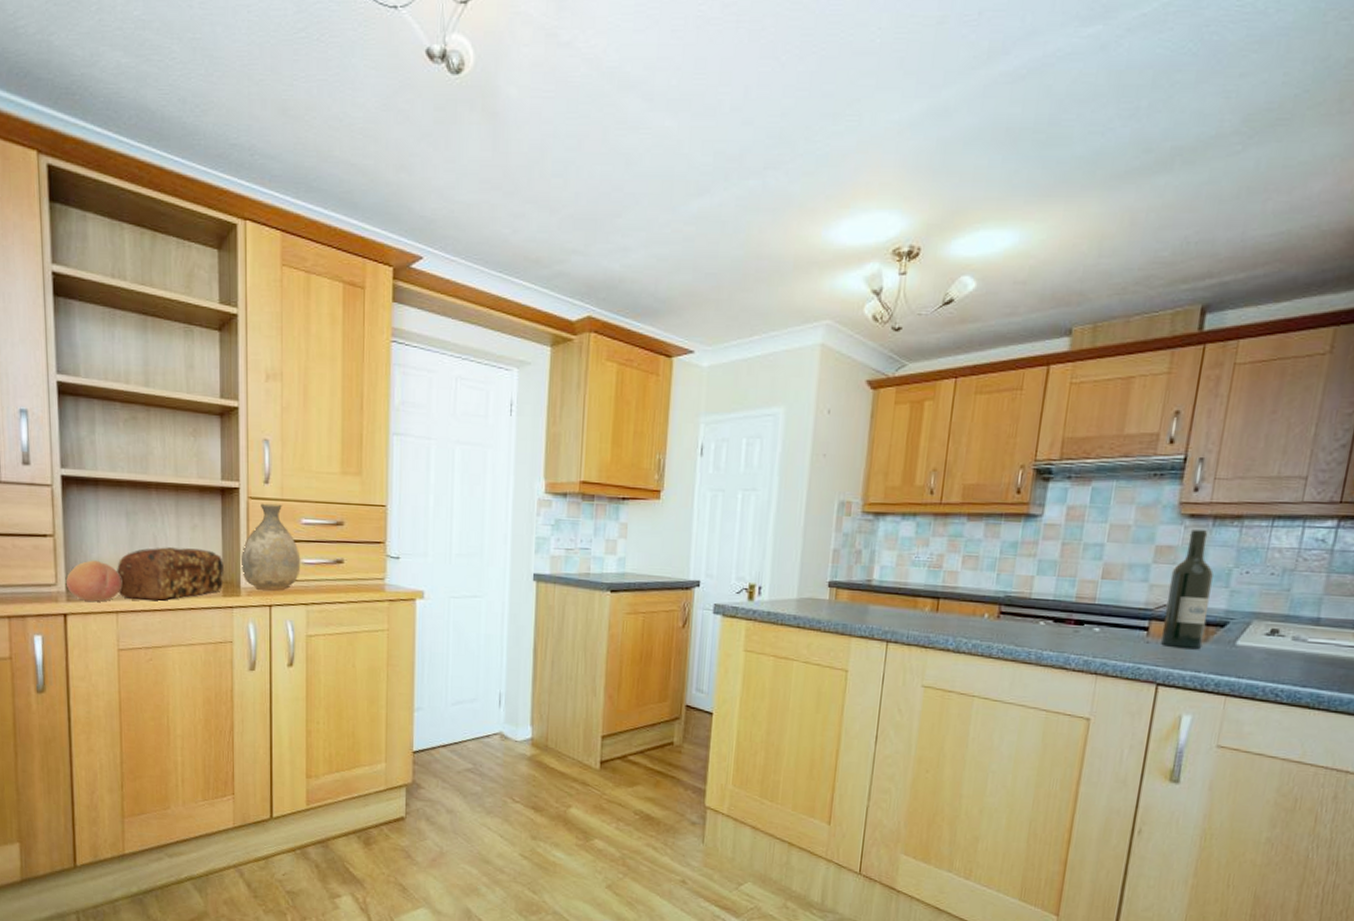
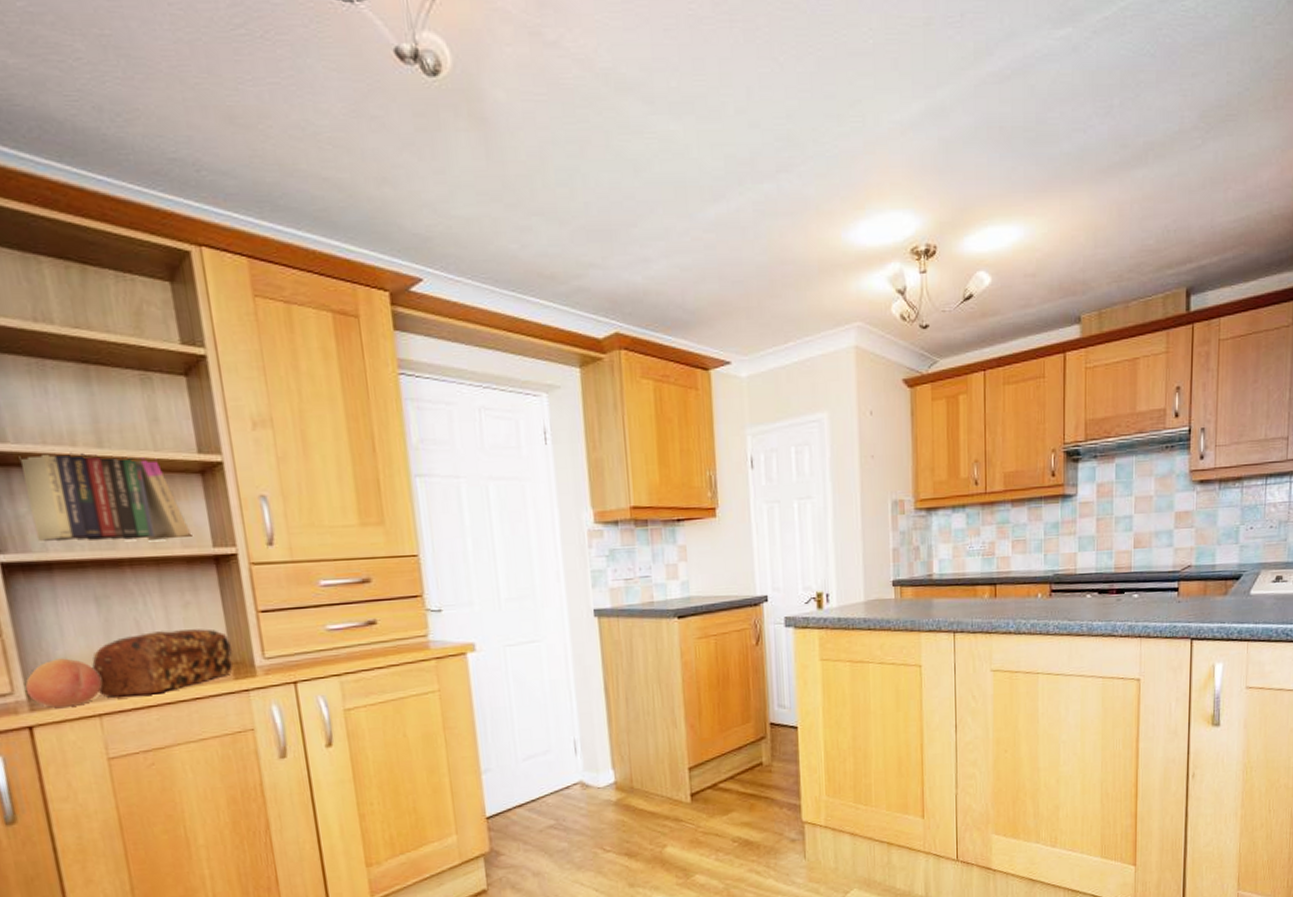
books: none [86,388,205,470] -> present [19,452,190,542]
vase: present [242,503,301,592] -> none [251,567,326,668]
wine bottle: present [1160,530,1213,650] -> none [1189,494,1225,605]

